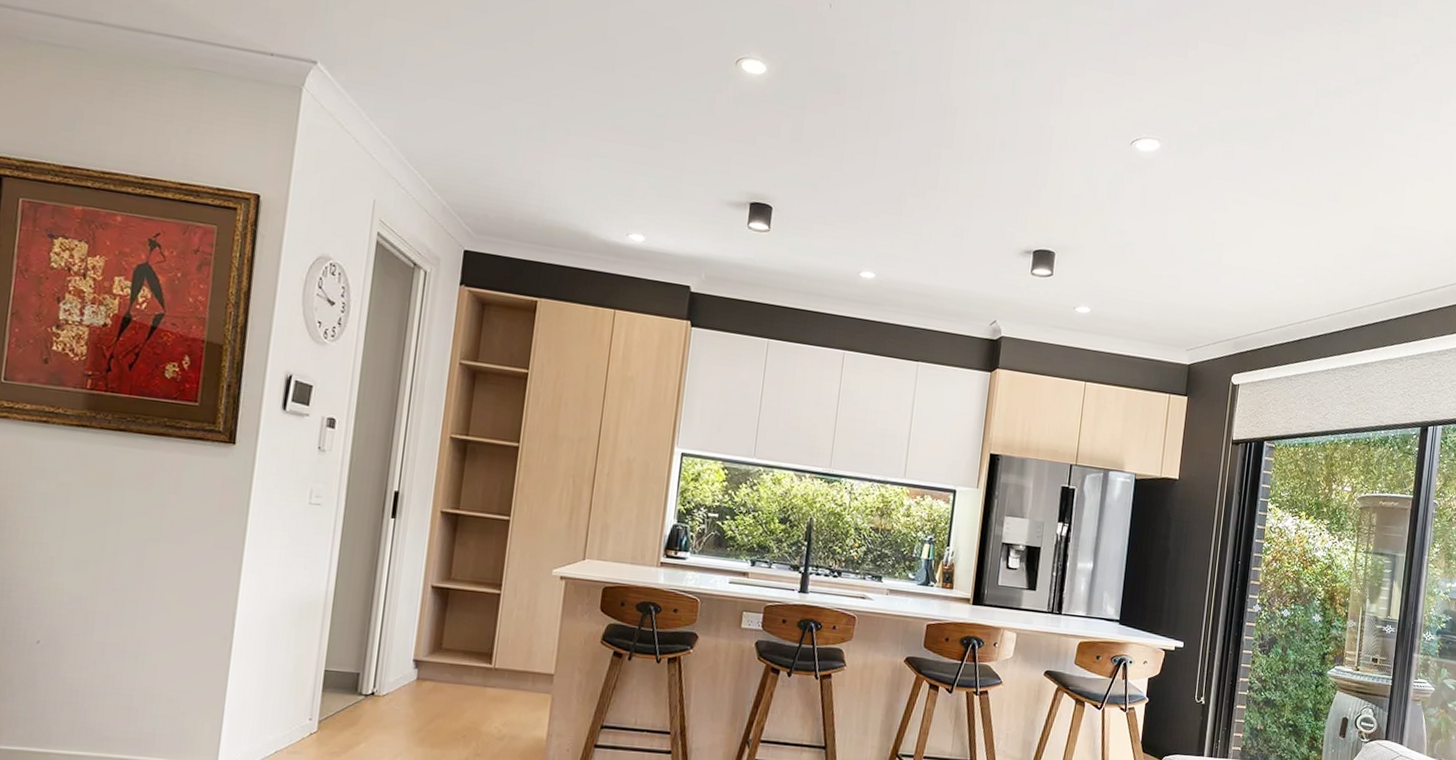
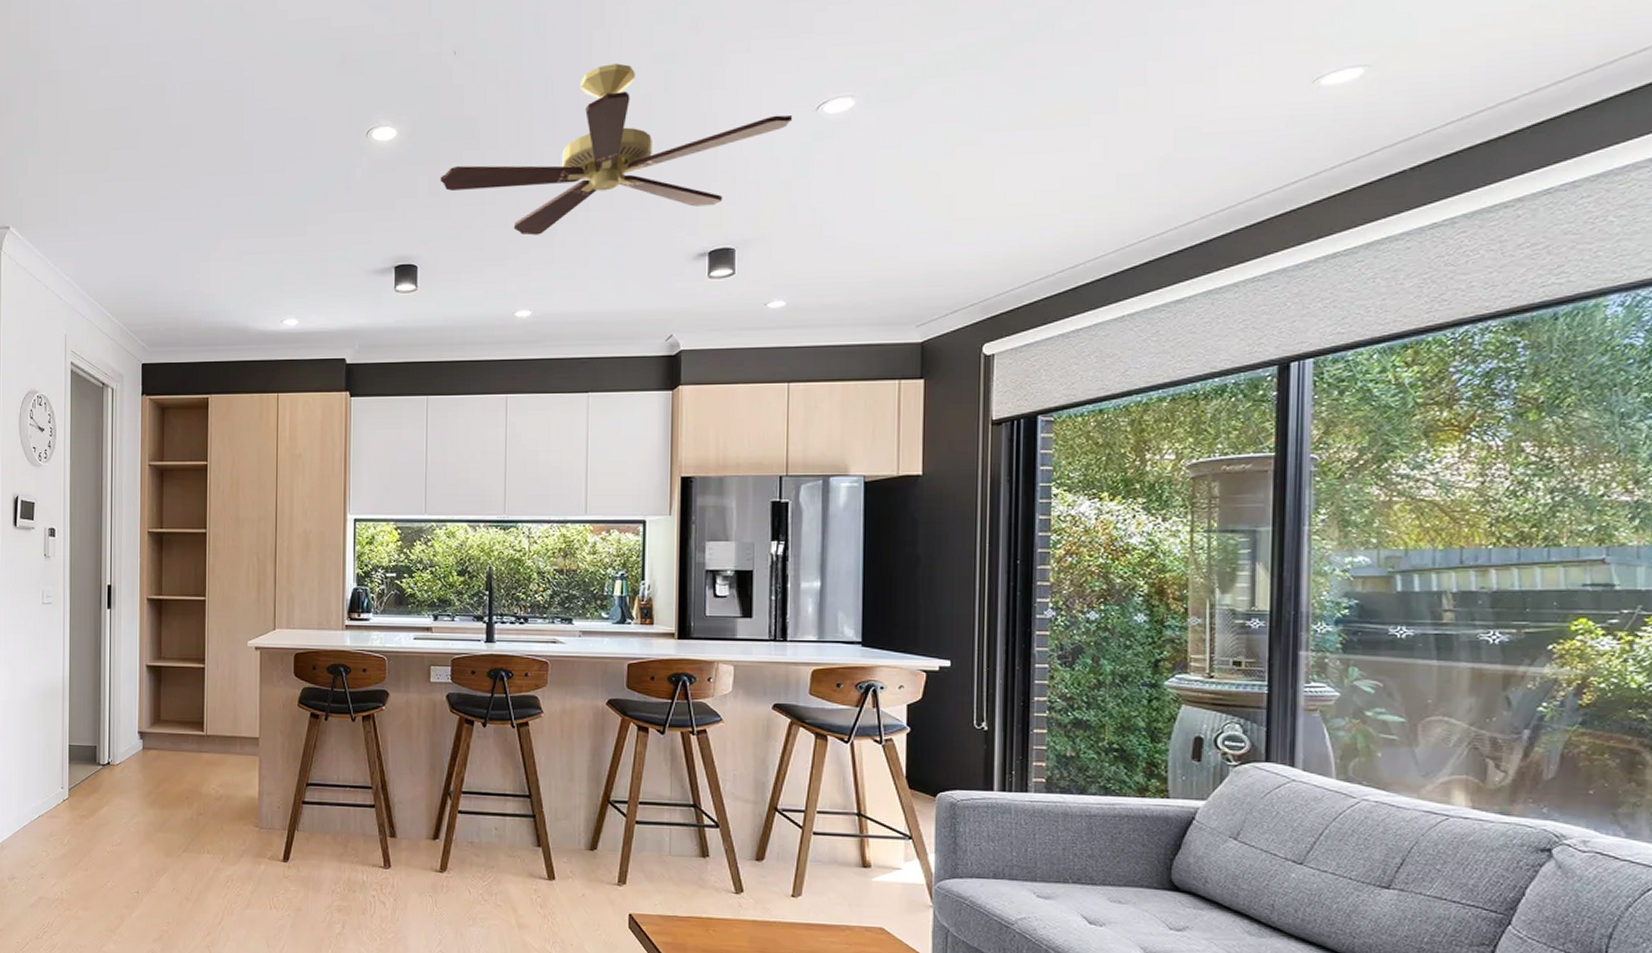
ceiling fan: none [803,56,1112,210] -> present [440,63,793,236]

